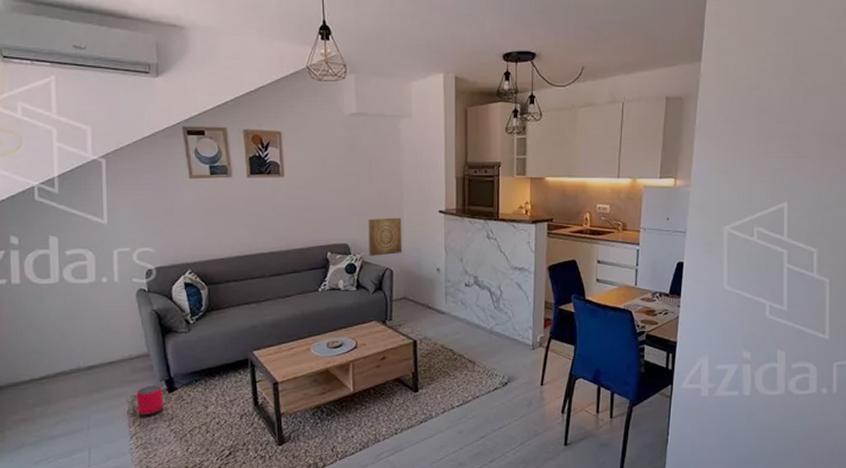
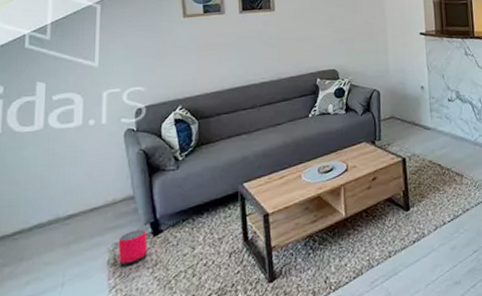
wall art: present [368,217,403,256] -> none [355,41,388,79]

